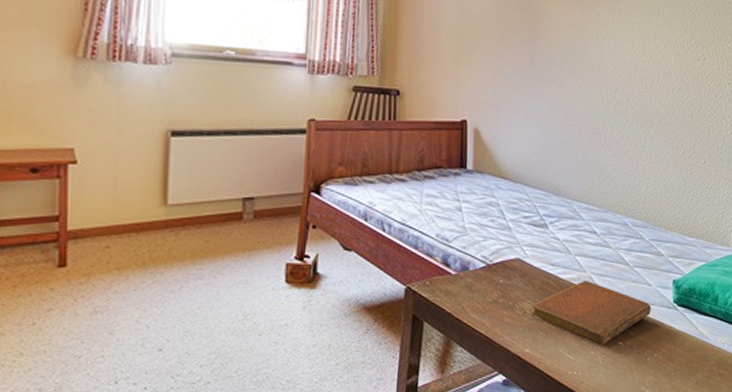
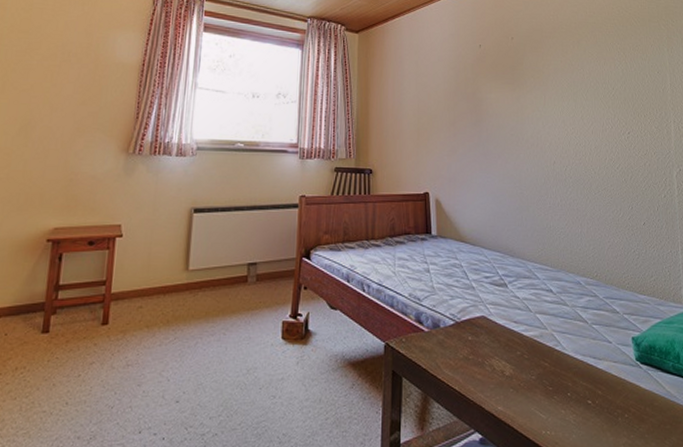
notebook: present [531,281,651,346] -> none [499,338,615,405]

